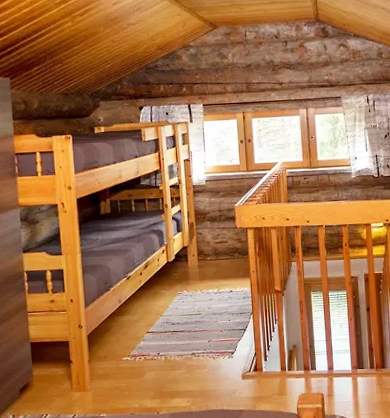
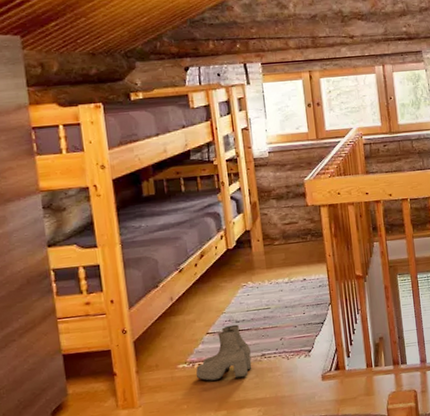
boots: none [137,326,184,373] -> present [196,324,252,381]

